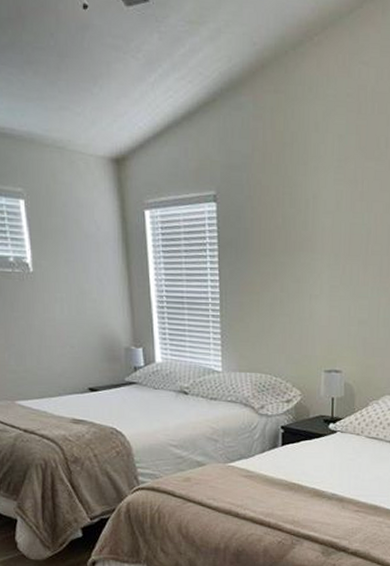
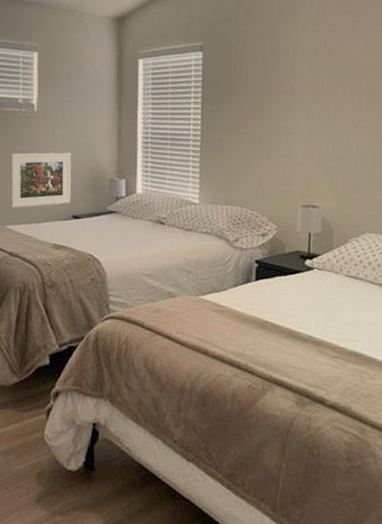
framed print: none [9,319,85,382] -> present [10,152,72,208]

